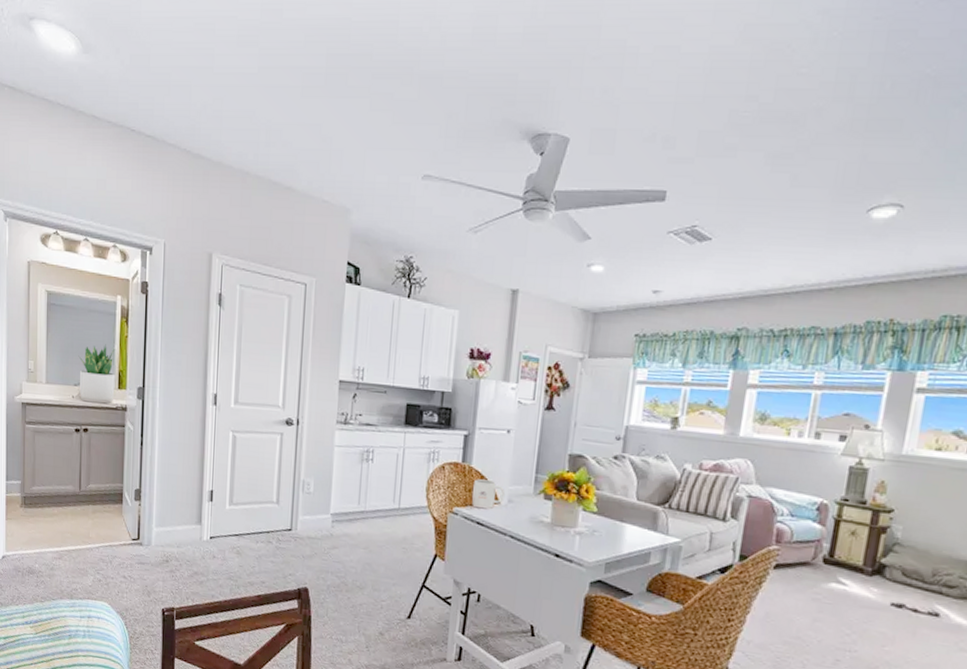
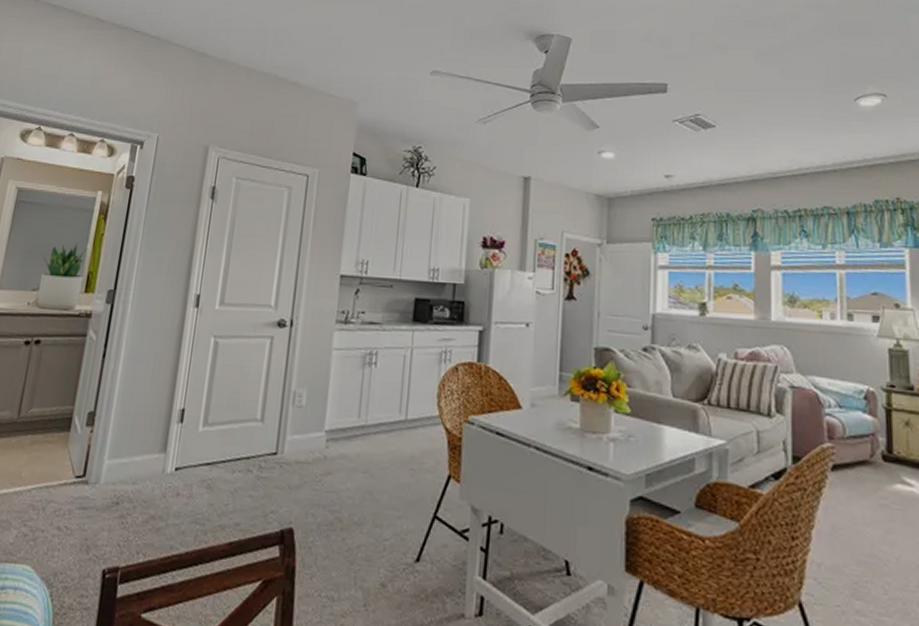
mug: present [471,479,506,510] -> none [489,380,528,416]

